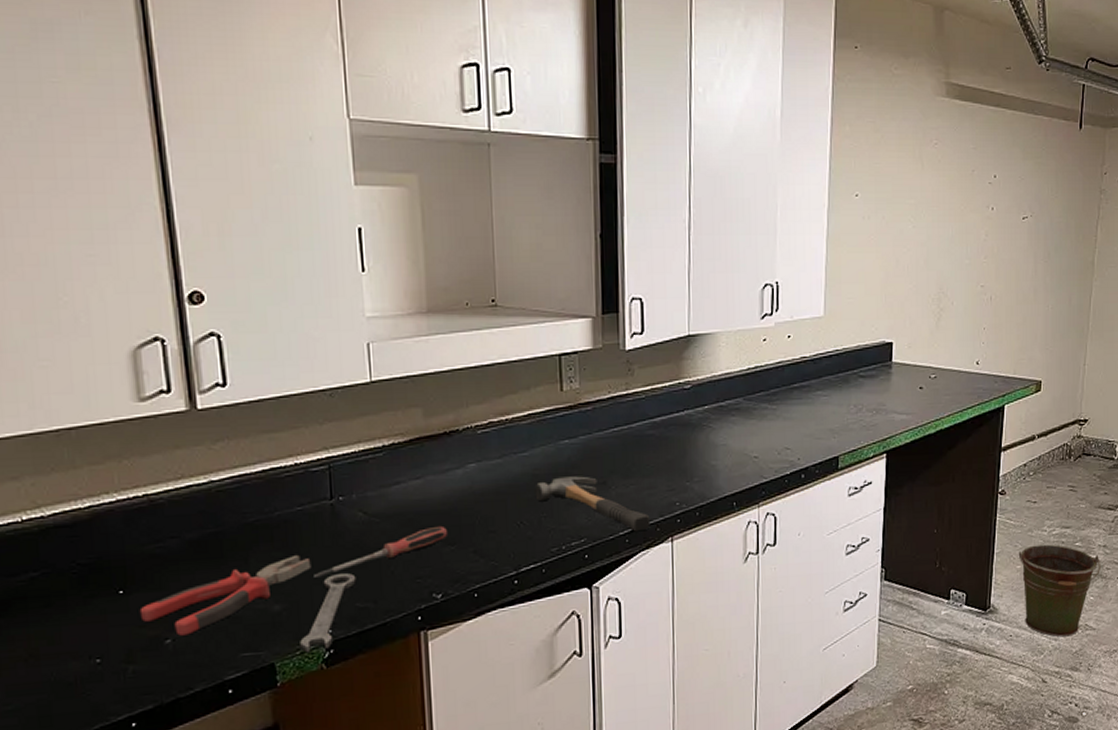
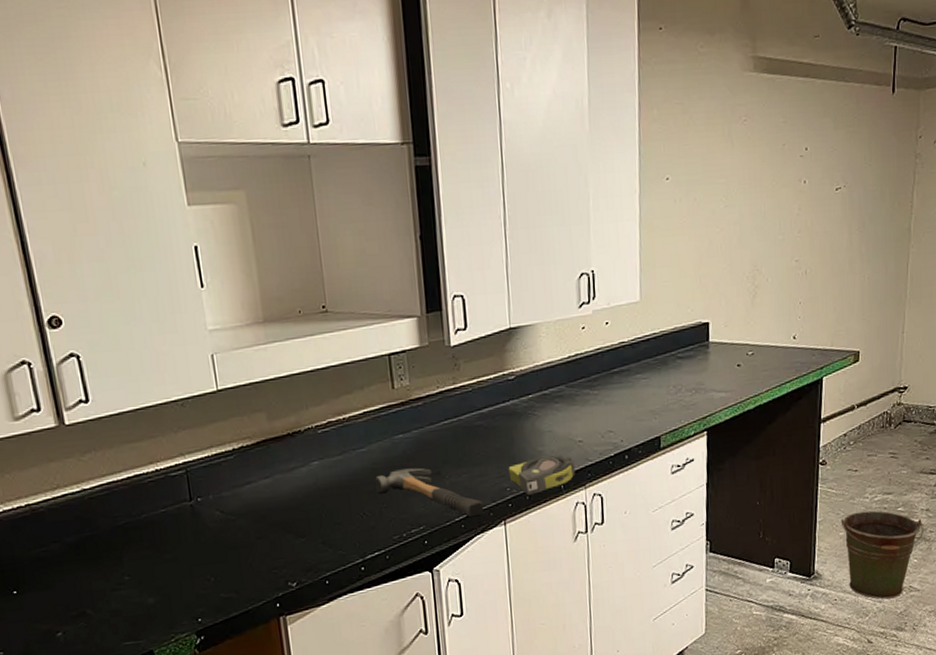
pliers: present [139,556,312,636] -> none [32,553,178,629]
wrench: present [300,573,357,653] -> none [174,567,220,640]
screwdriver: present [314,525,447,578] -> none [181,520,297,572]
tape measure: none [679,468,749,511] -> present [508,454,575,495]

